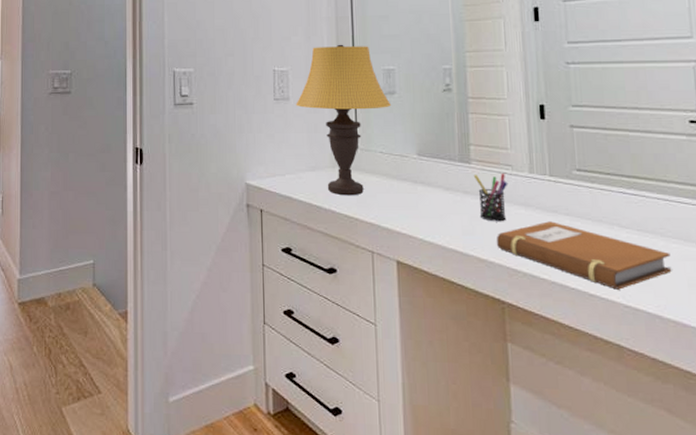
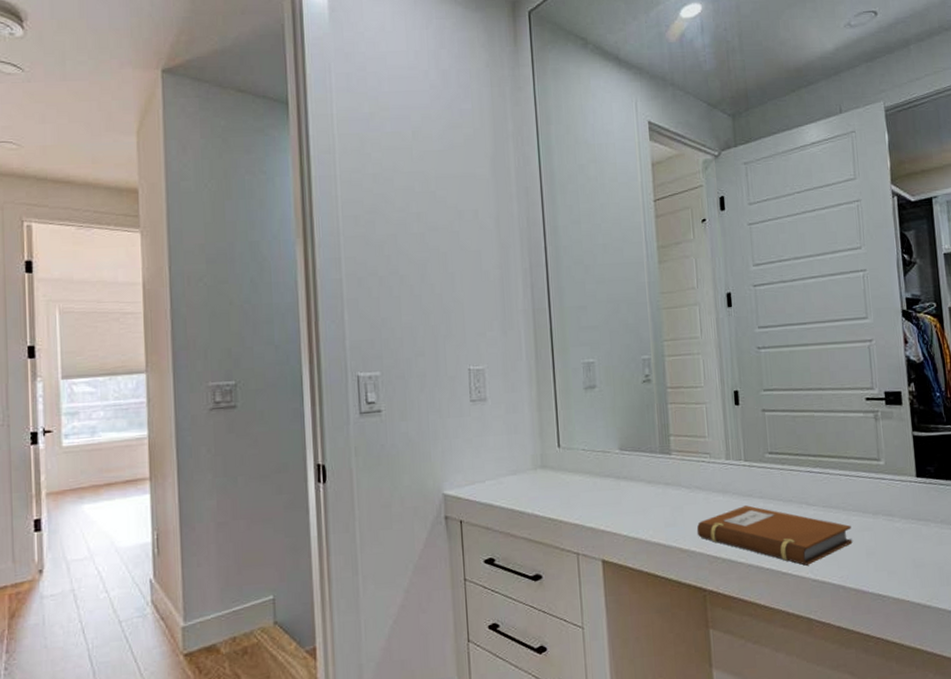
table lamp: present [296,44,392,196] -> none [494,338,593,498]
pen holder: present [473,173,508,222] -> none [674,461,707,511]

